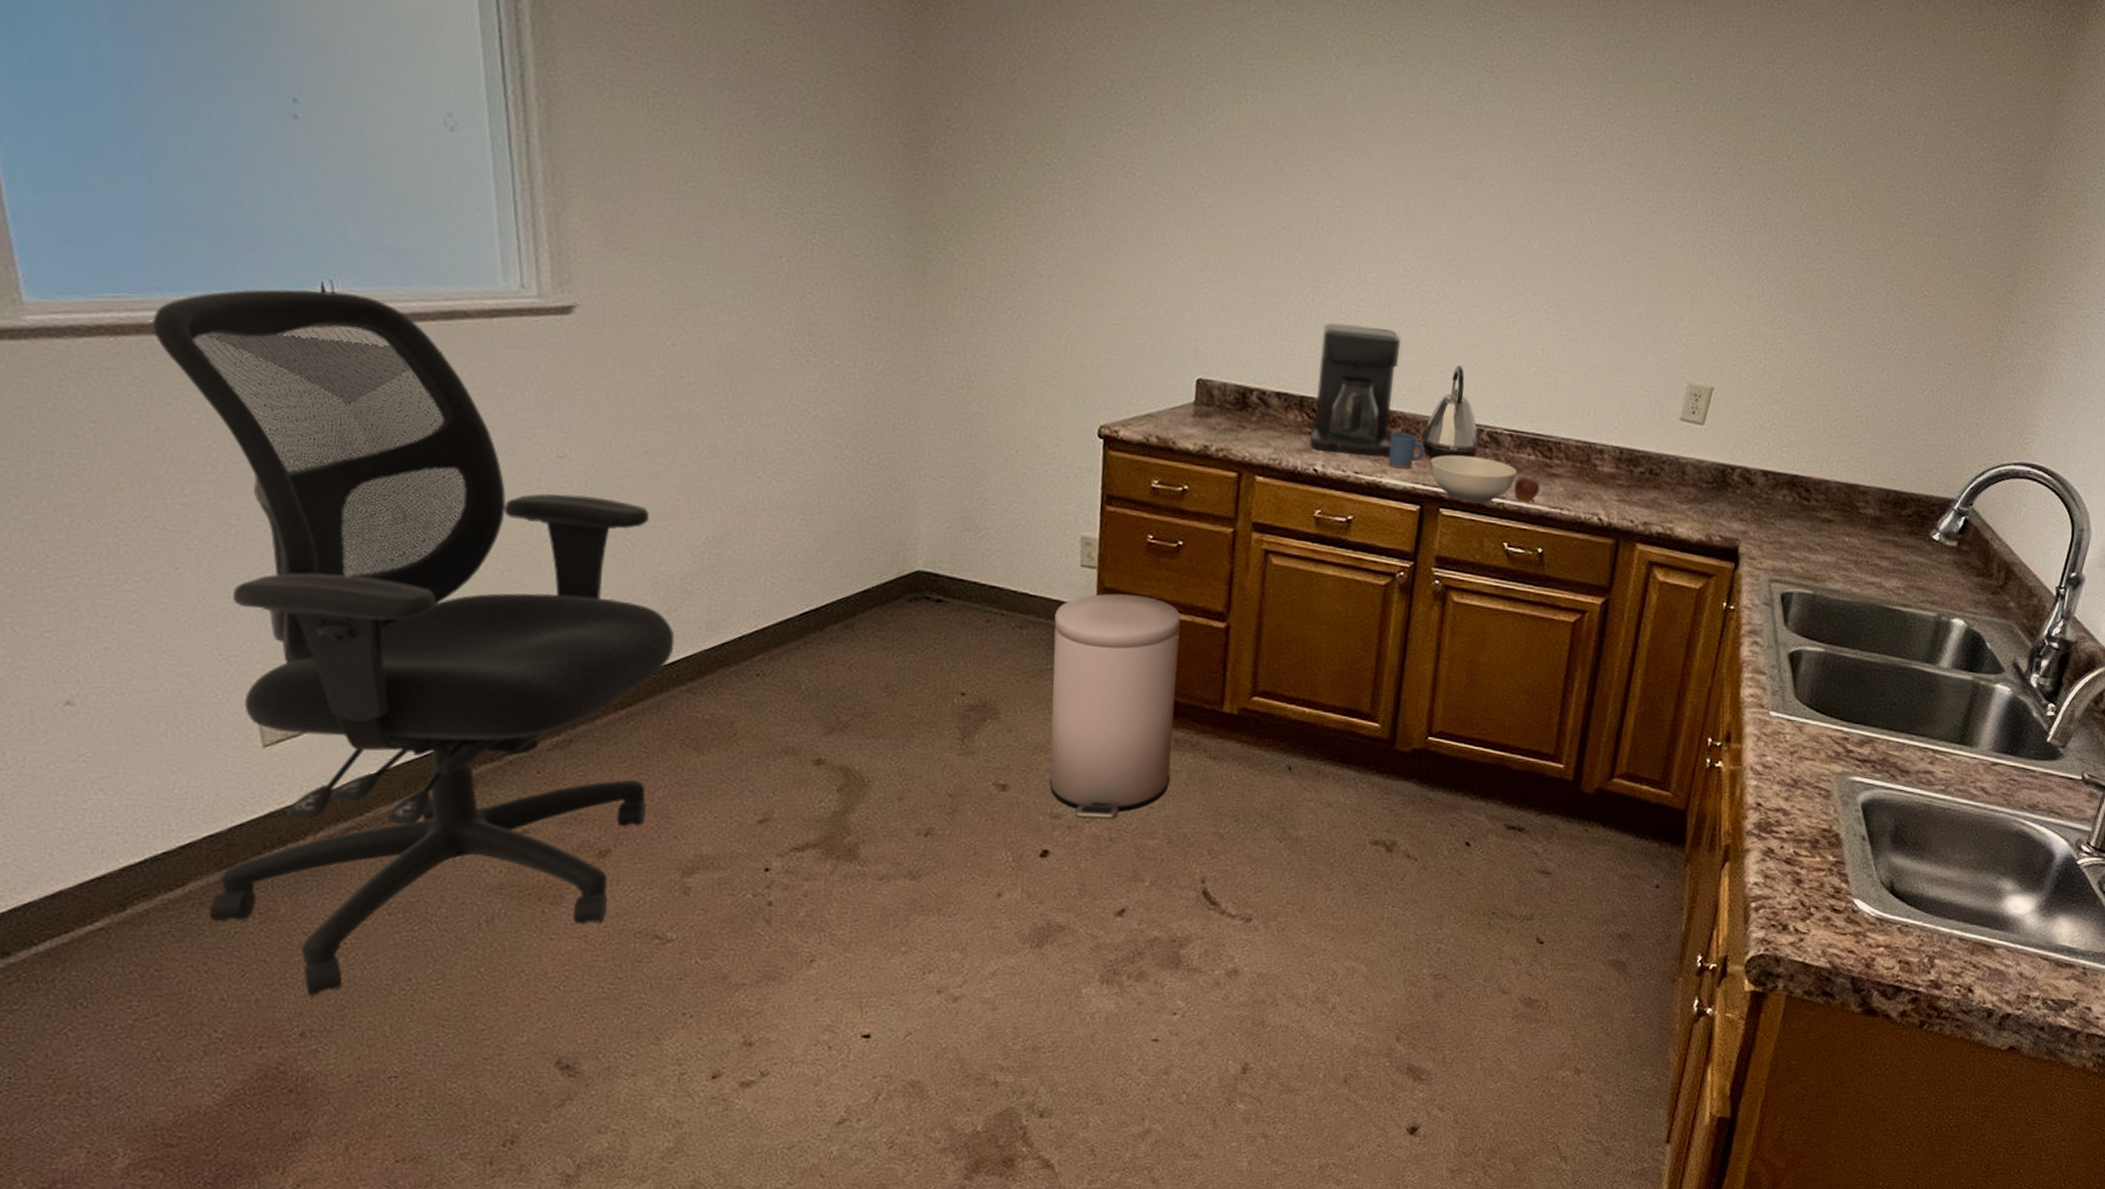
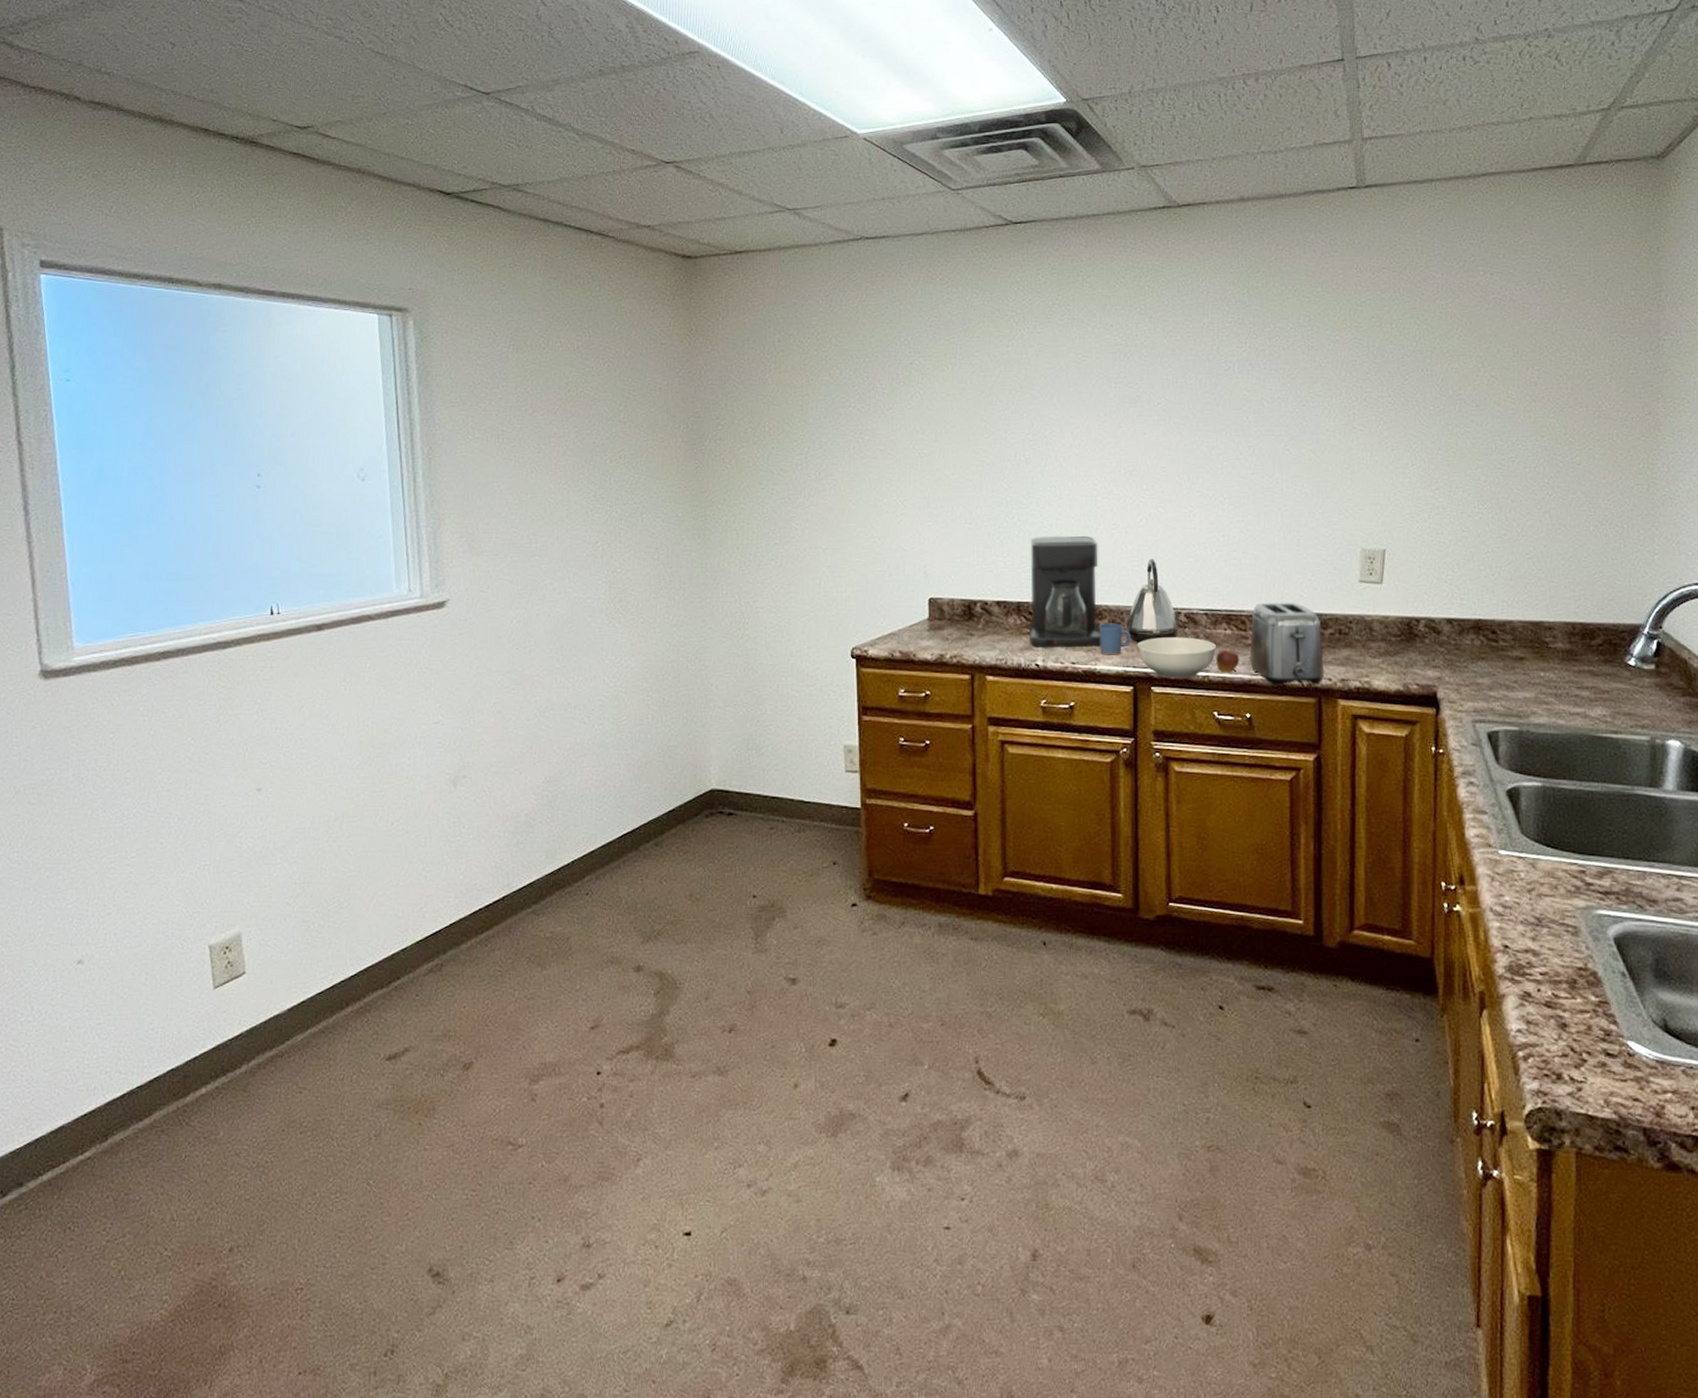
chair: present [152,289,675,996] -> none [156,613,522,1213]
pedal bin: present [1048,593,1181,820] -> none [826,793,939,1006]
toaster: none [1550,430,1633,526] -> present [1249,602,1325,686]

